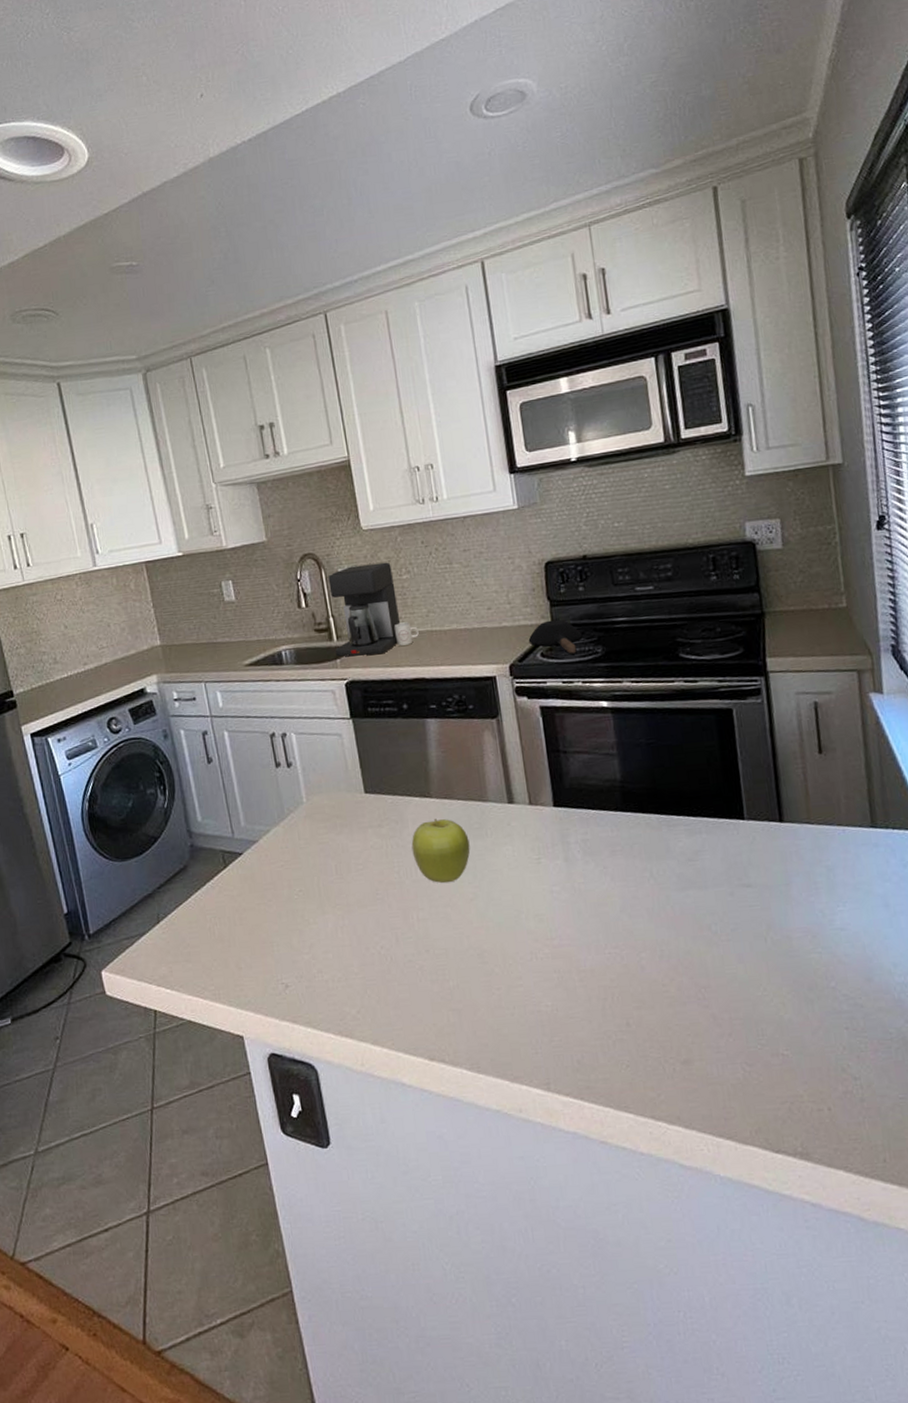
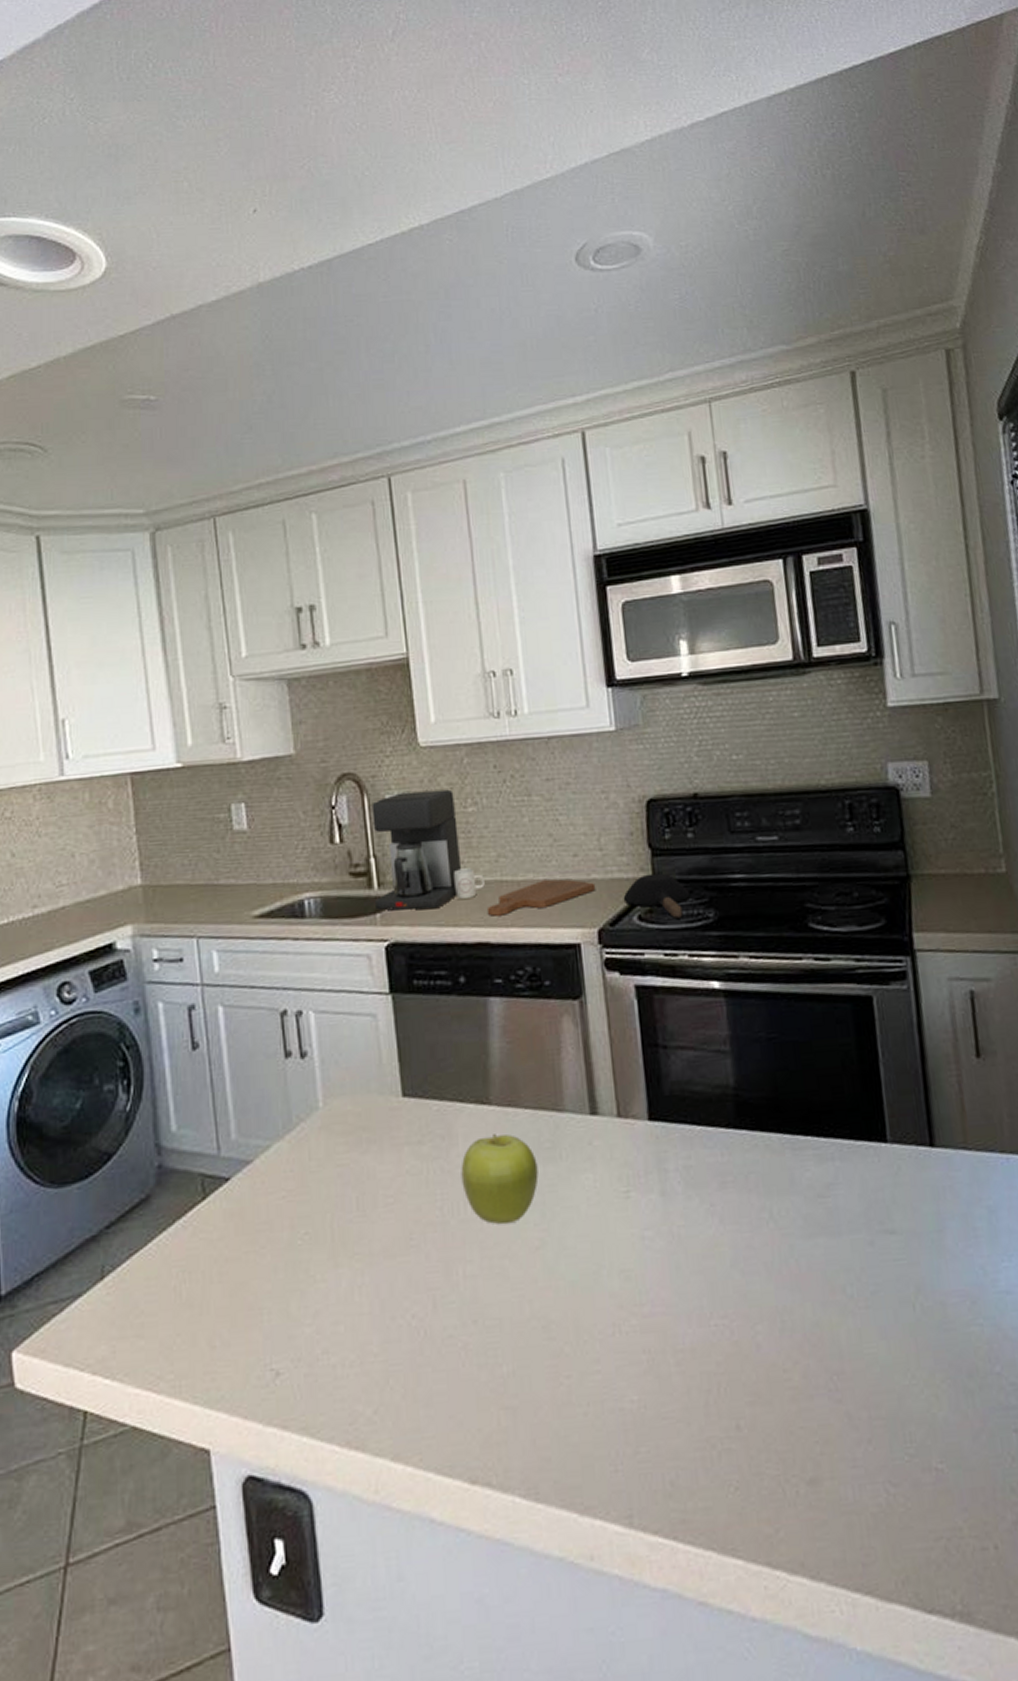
cutting board: none [421,627,507,658] -> present [486,879,596,916]

